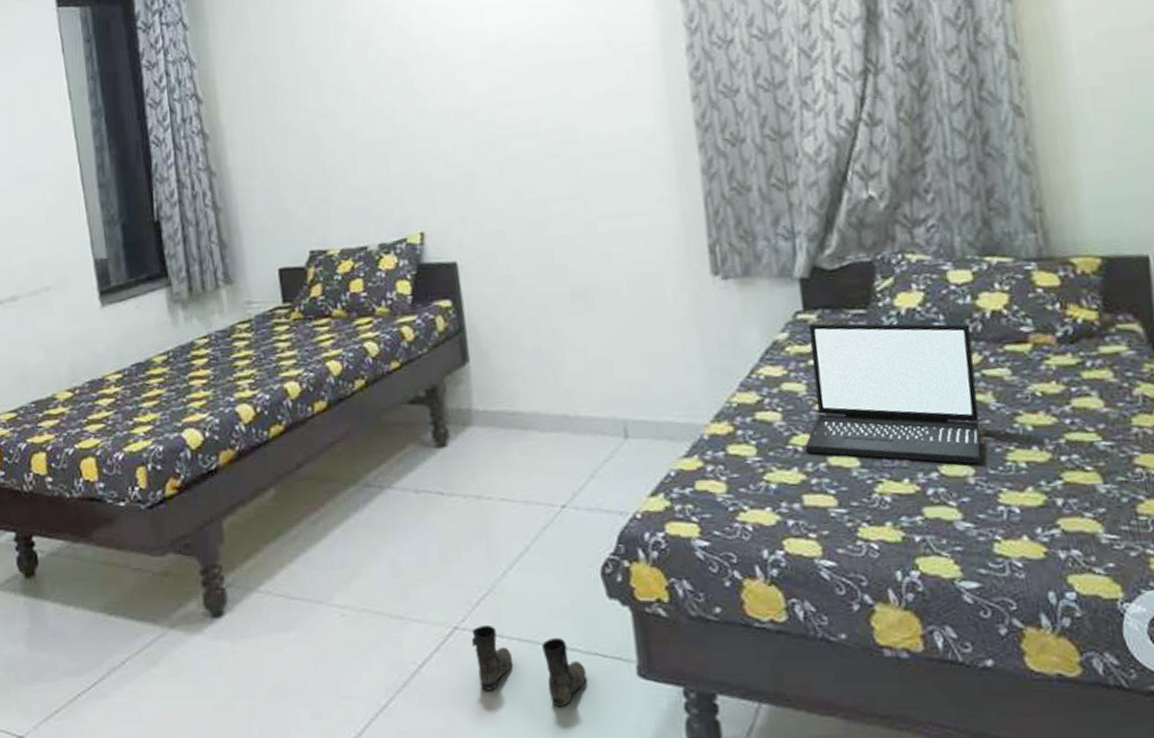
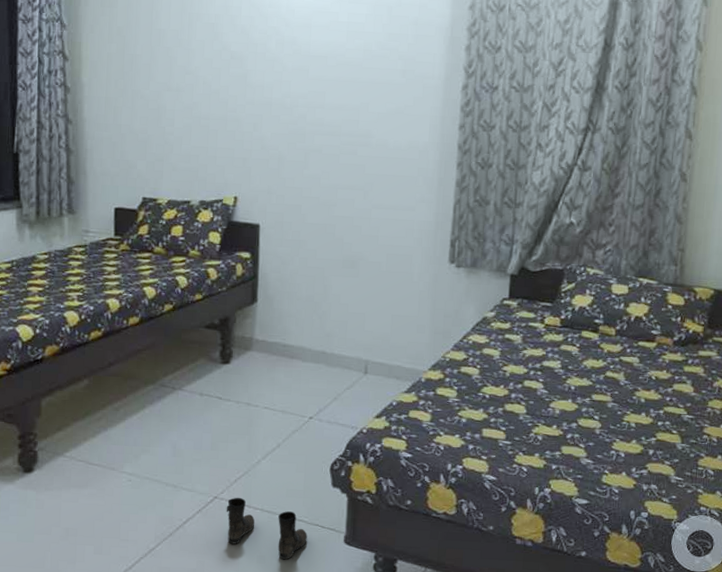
laptop: present [804,323,981,465] -> none [491,308,619,421]

